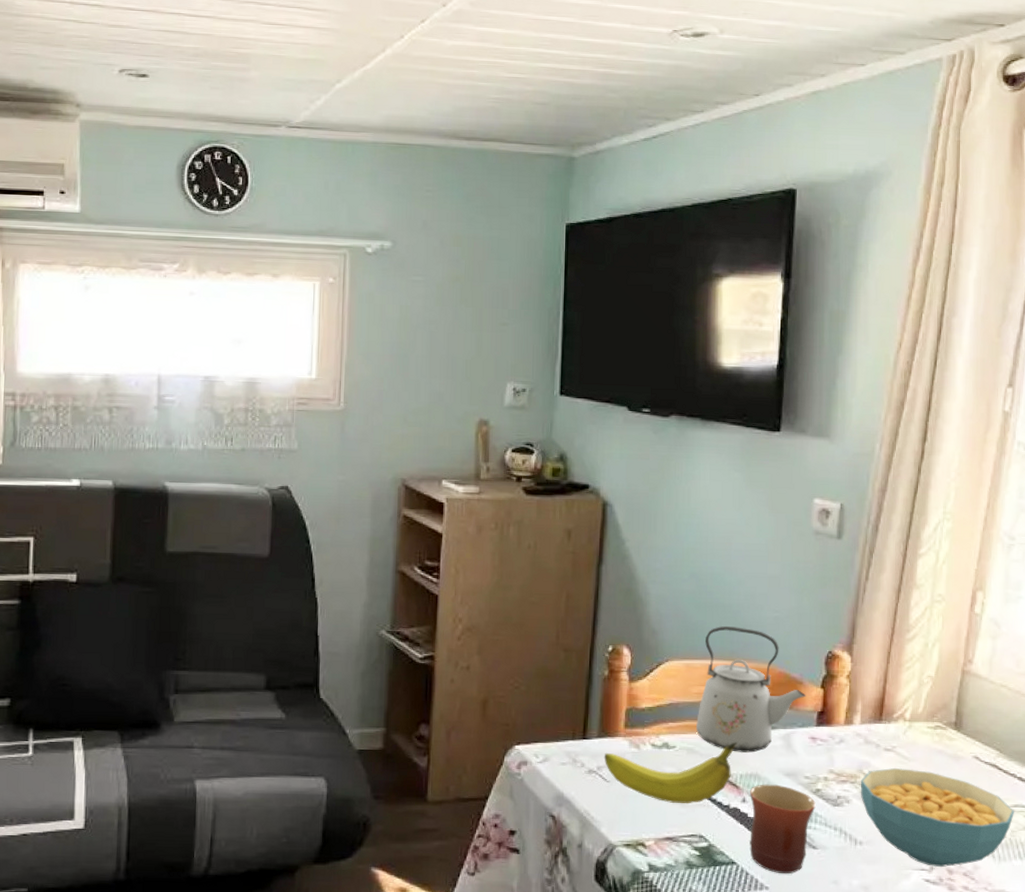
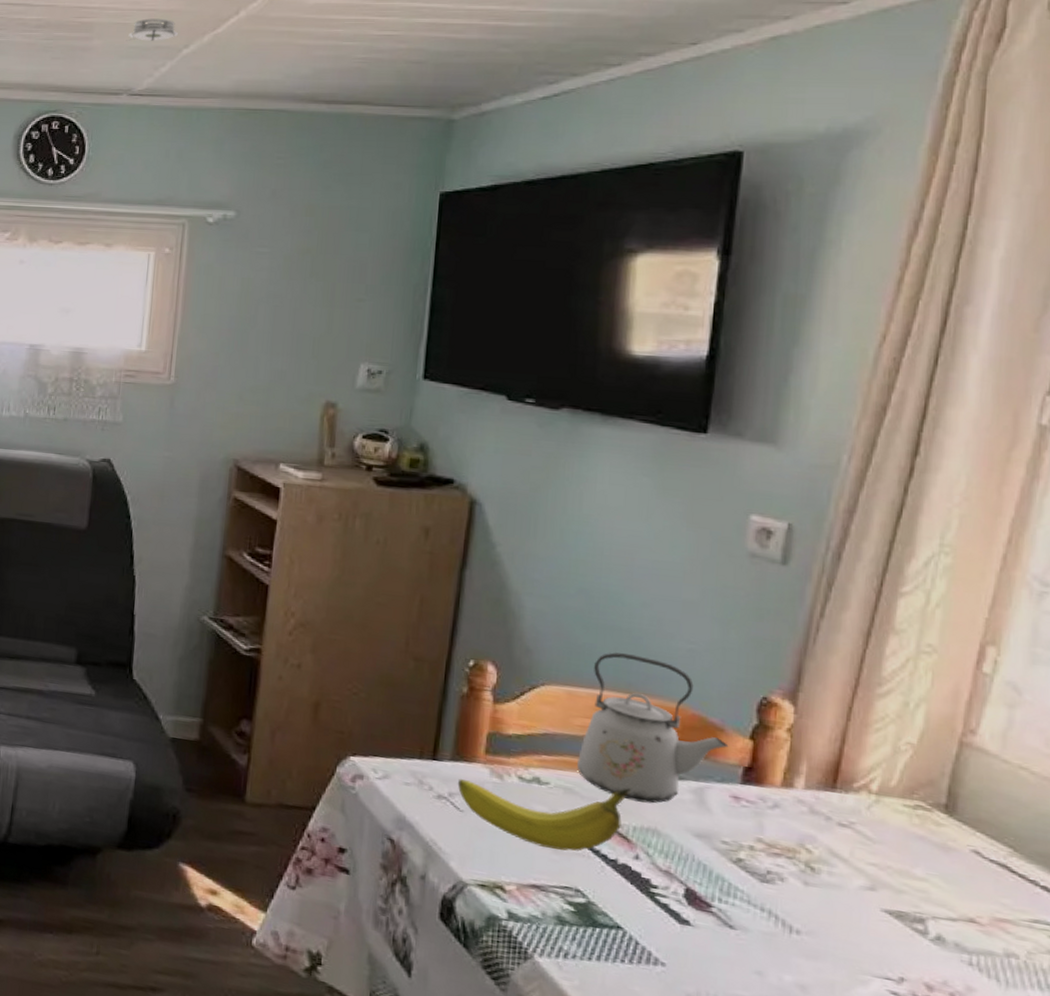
smoke detector: none [283,52,330,75] -> present [127,18,178,41]
mug: present [749,784,816,875] -> none [641,842,736,953]
cereal bowl: present [860,768,1015,868] -> none [800,846,1035,983]

